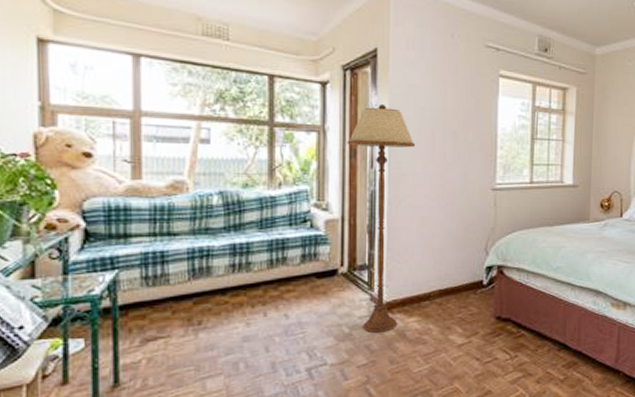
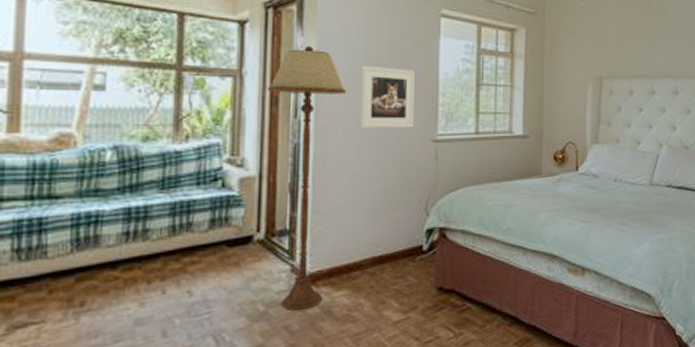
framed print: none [428,122,476,178] -> present [360,66,415,128]

